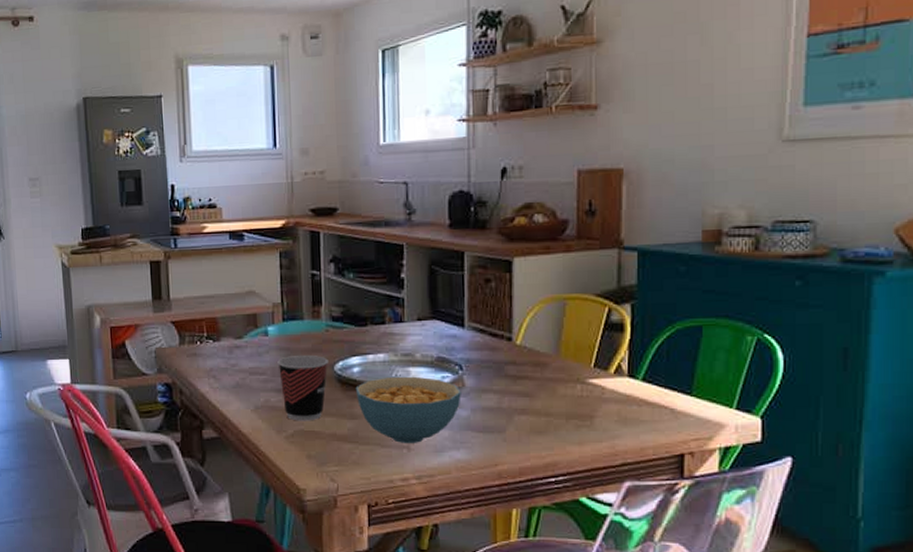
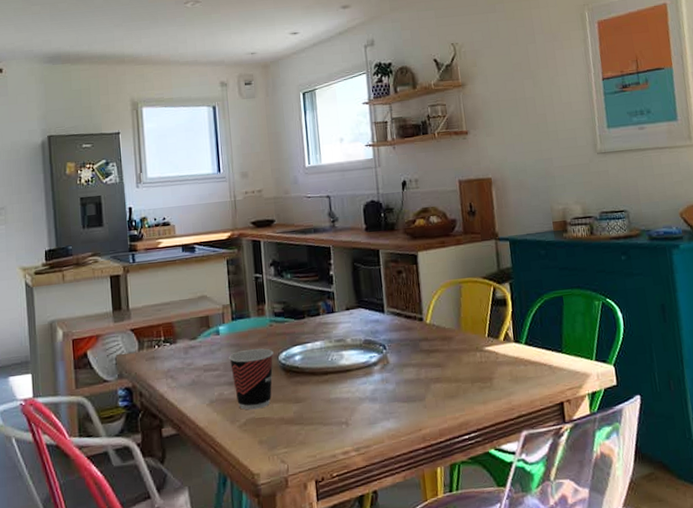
cereal bowl: present [355,376,461,443] -> none [298,358,387,420]

